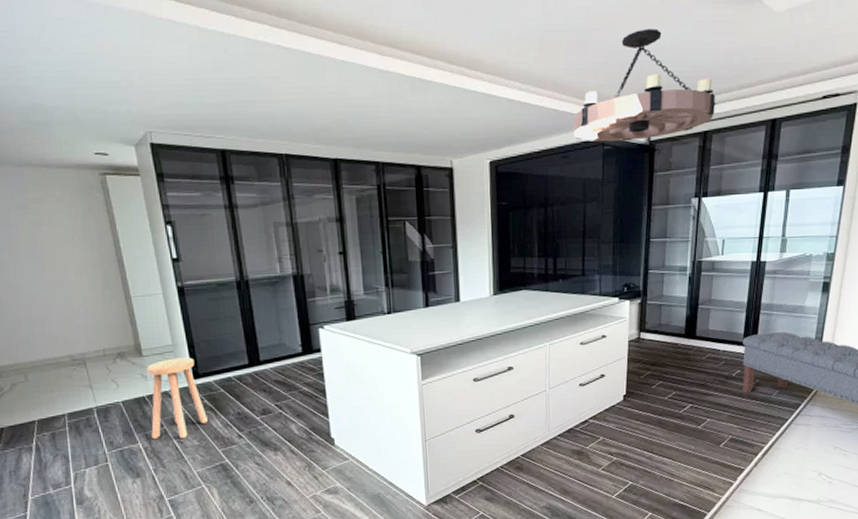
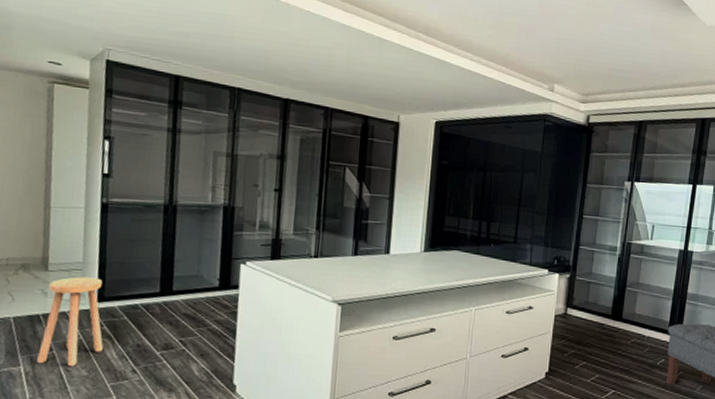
chandelier: present [572,28,716,142] -> none [517,23,652,121]

